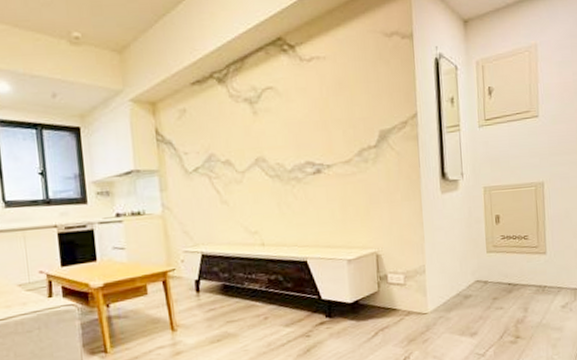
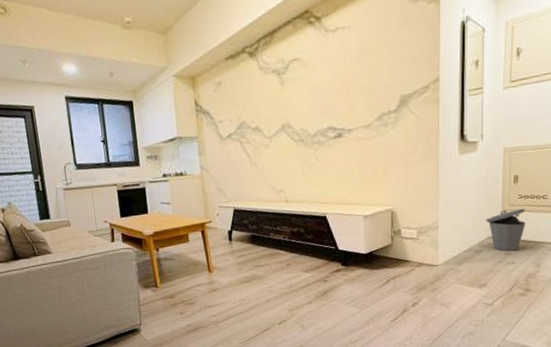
trash can: none [471,249,511,296] -> present [485,208,526,251]

